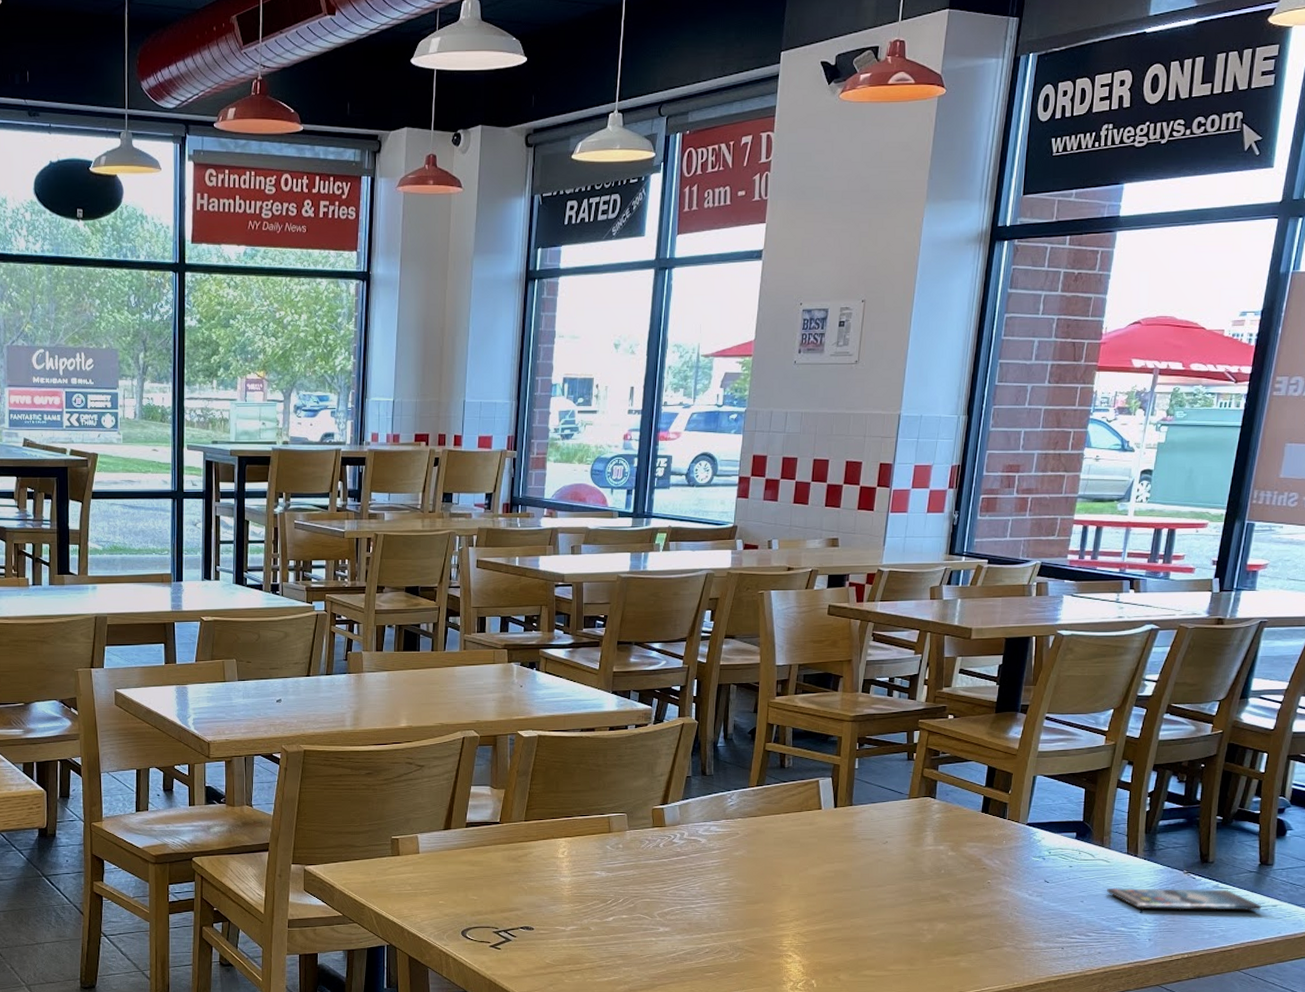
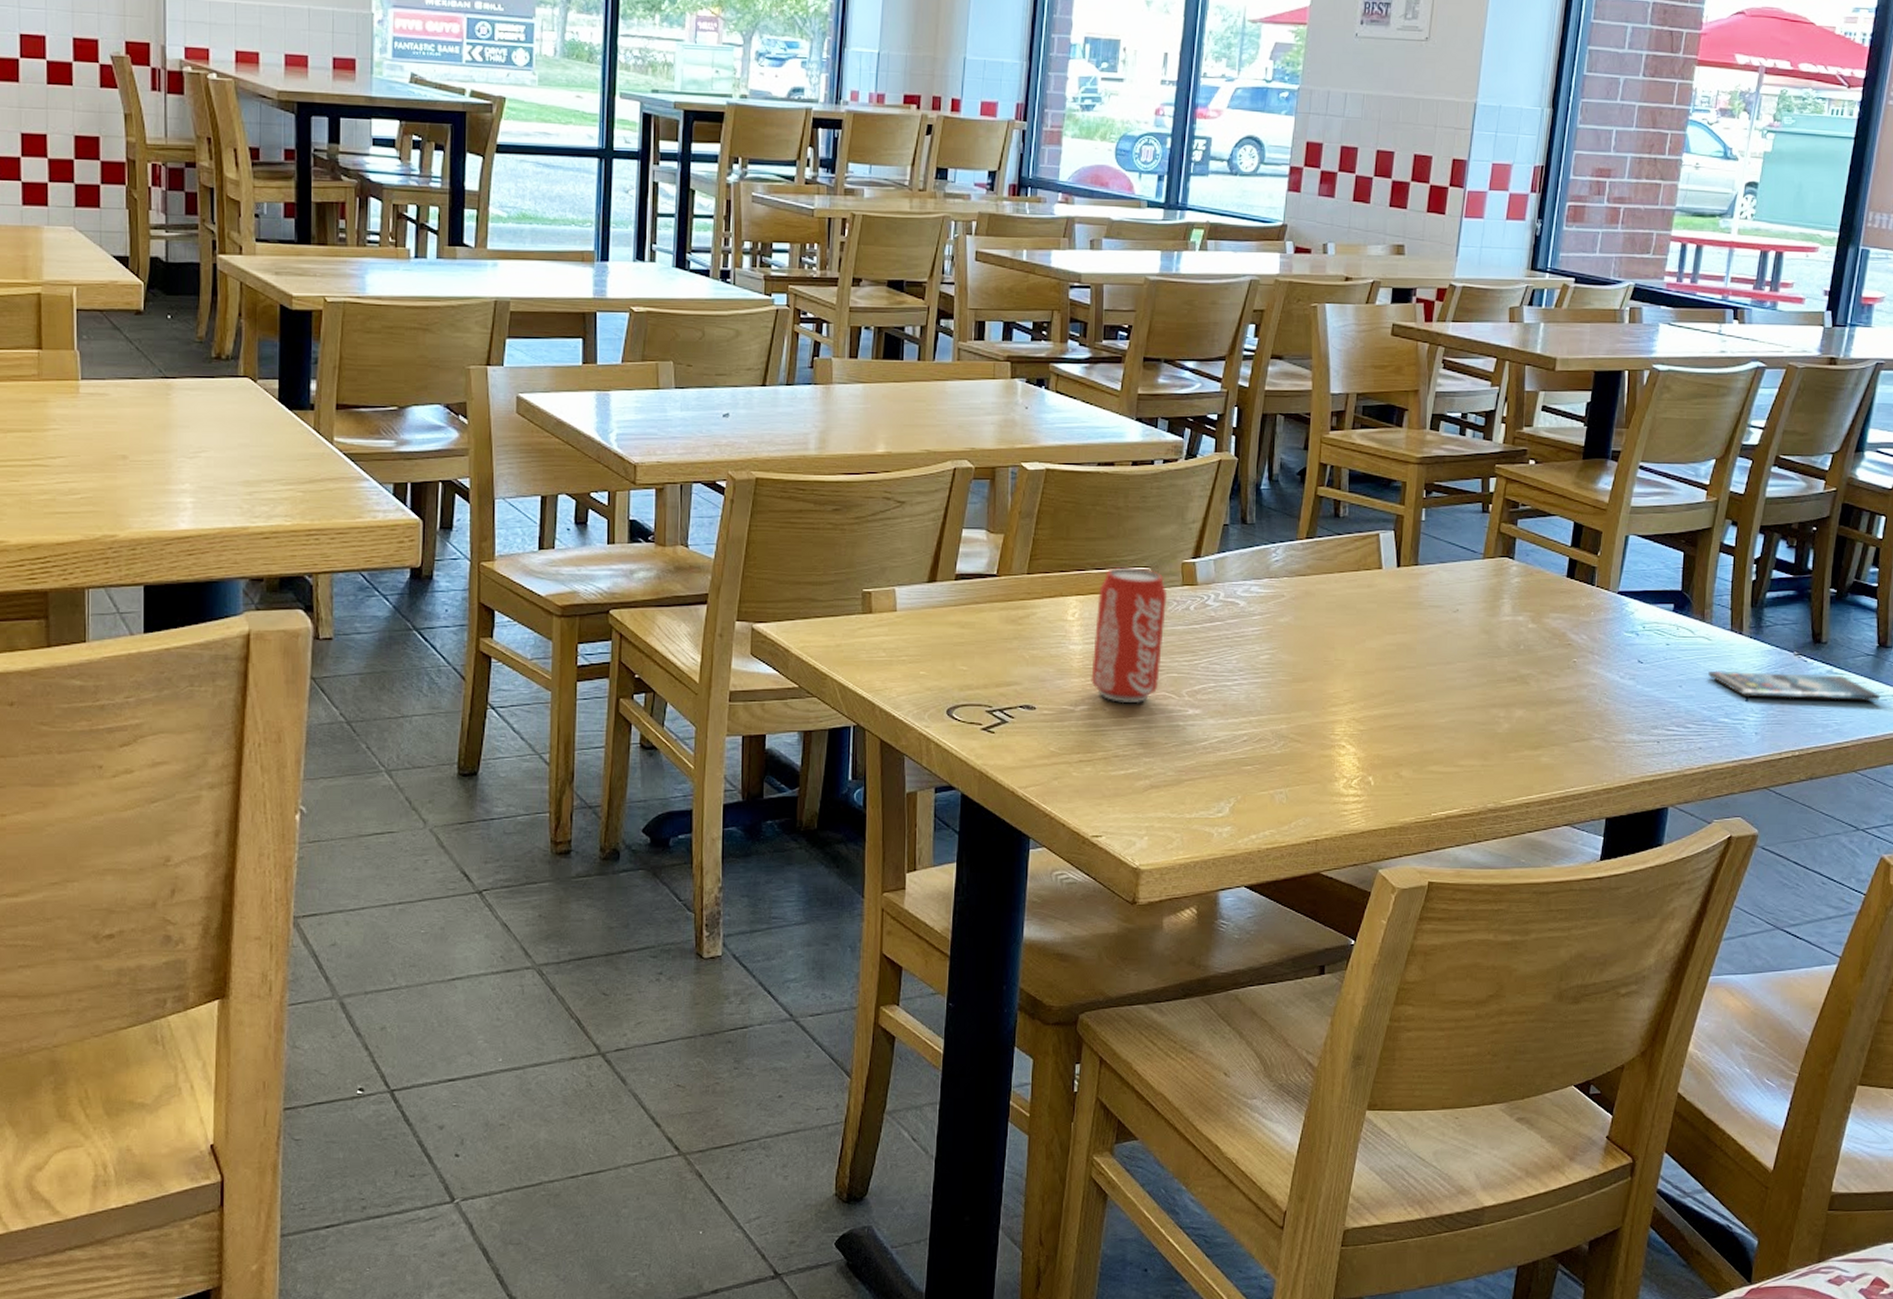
beverage can: none [578,813,641,924] -> present [1091,566,1168,704]

